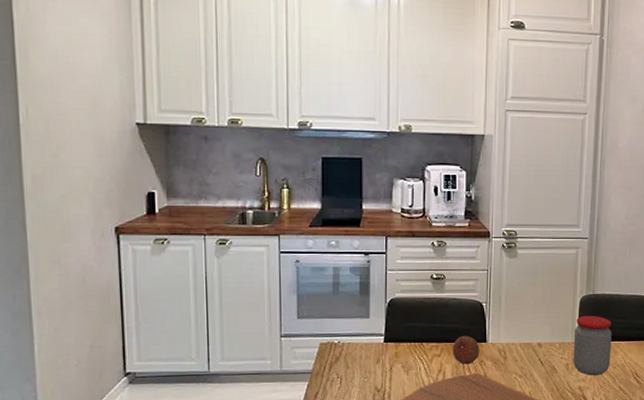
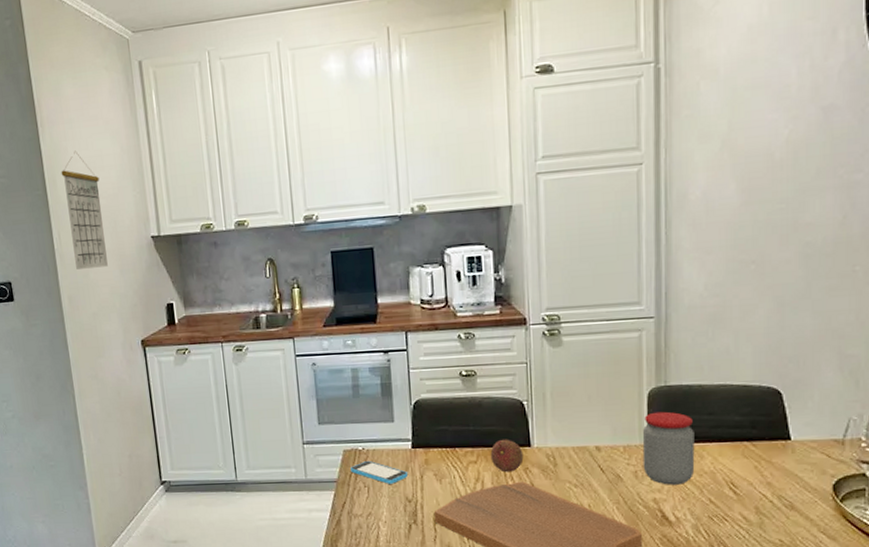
calendar: none [35,24,83,149] -> present [61,150,108,269]
smartphone: none [326,354,379,375] -> present [351,461,409,484]

